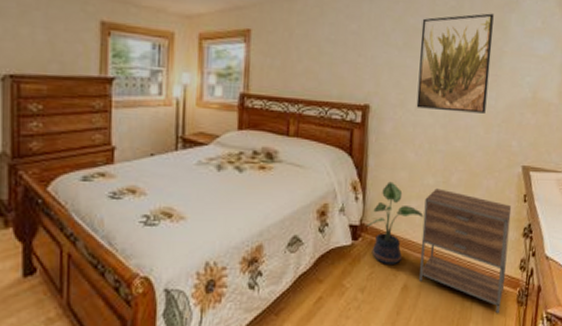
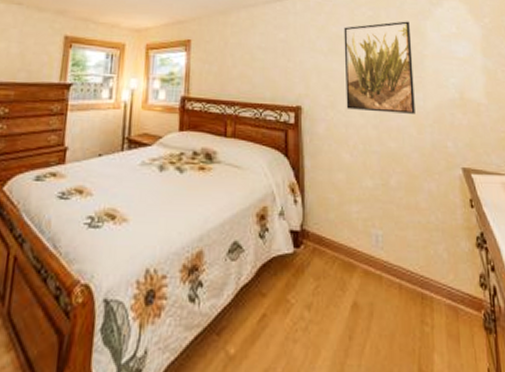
potted plant: present [366,181,424,266] -> none [307,183,366,278]
nightstand: present [419,188,512,314] -> none [366,191,467,343]

